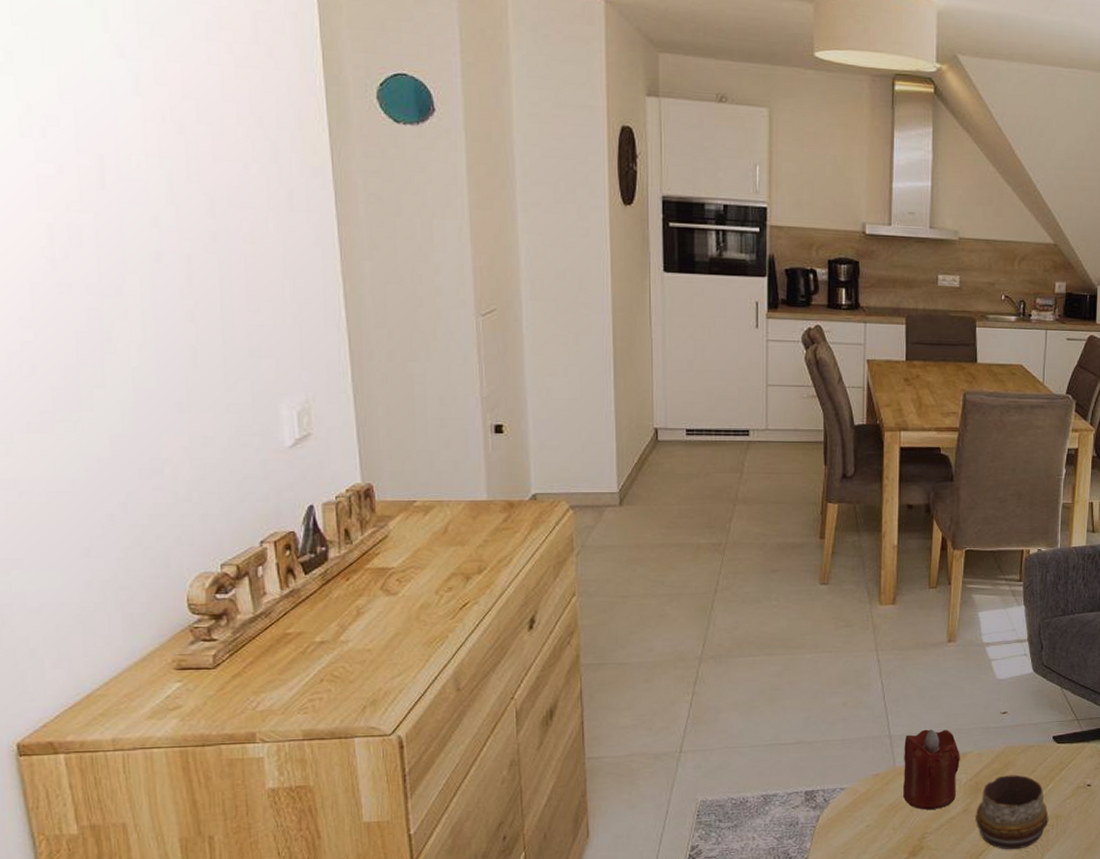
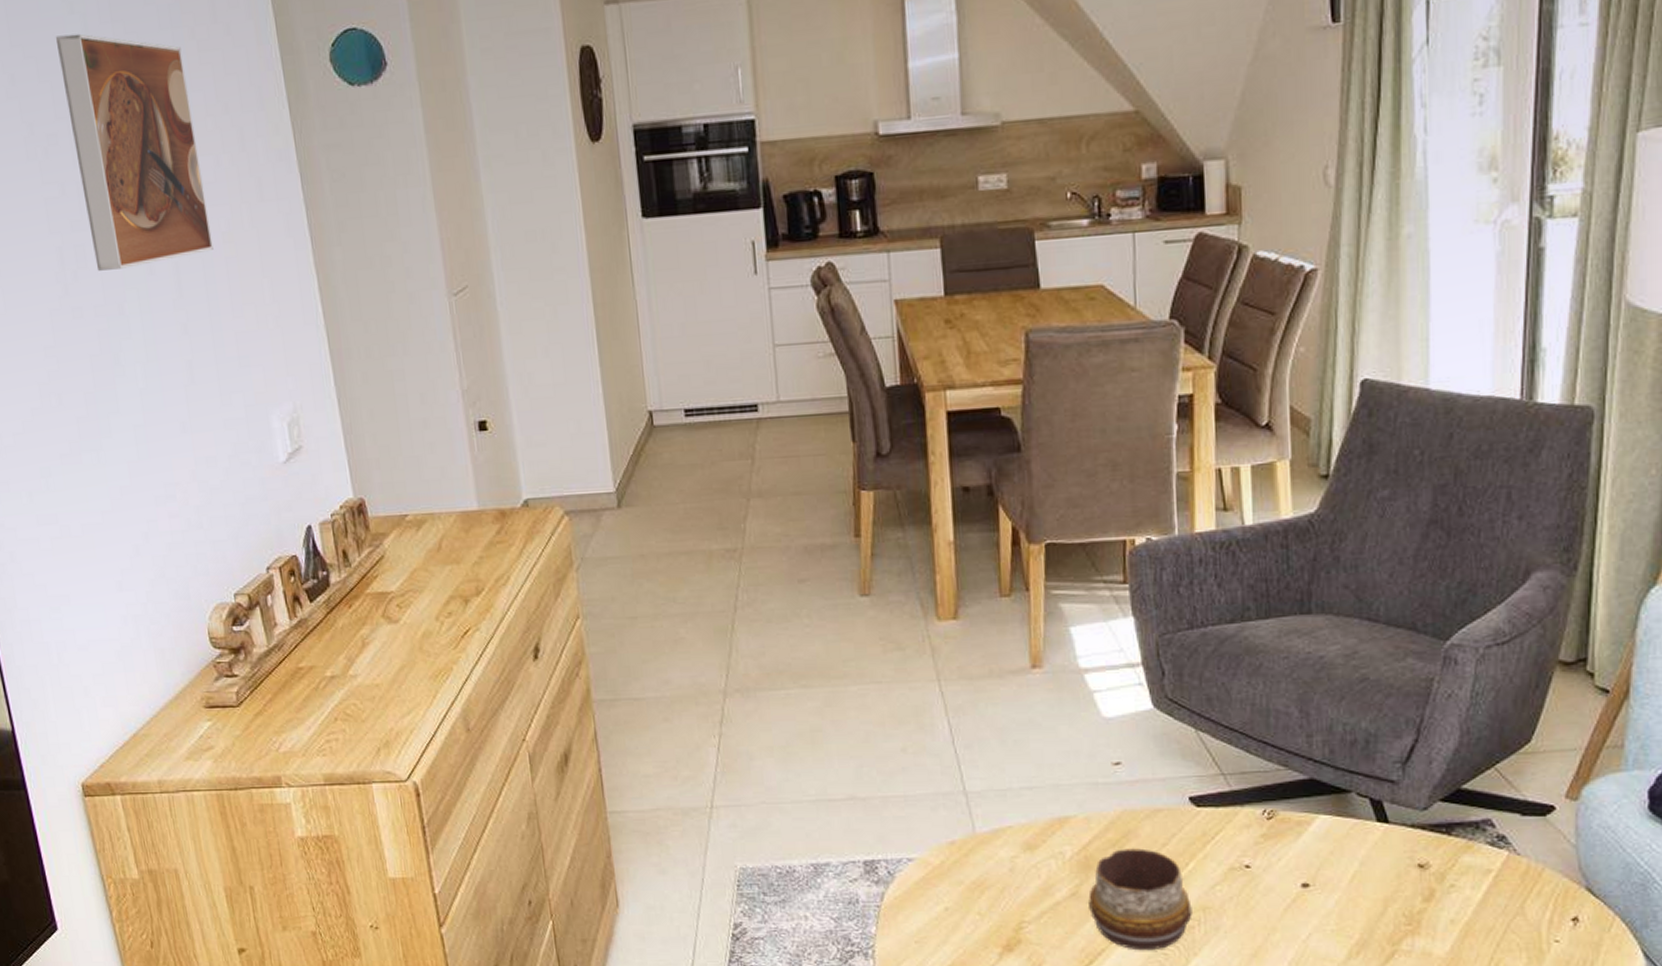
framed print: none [67,24,232,253] -> present [55,33,213,271]
candle: present [903,729,960,810] -> none [984,784,1061,891]

